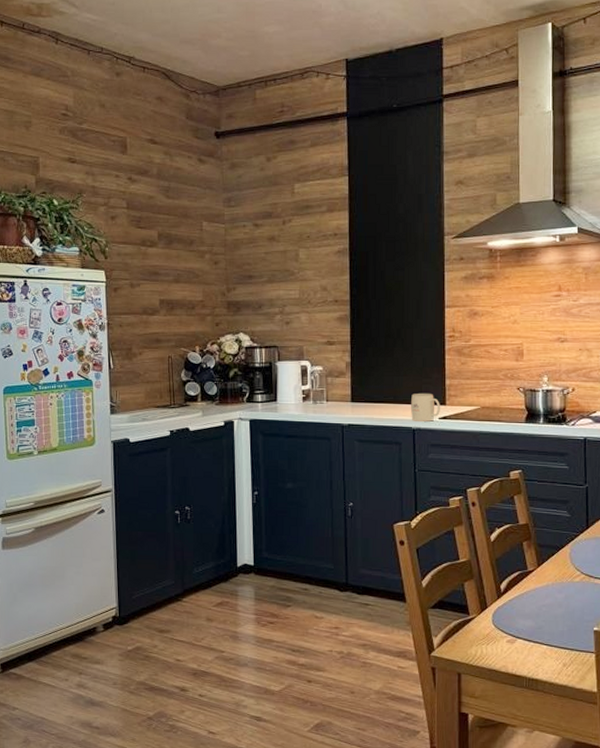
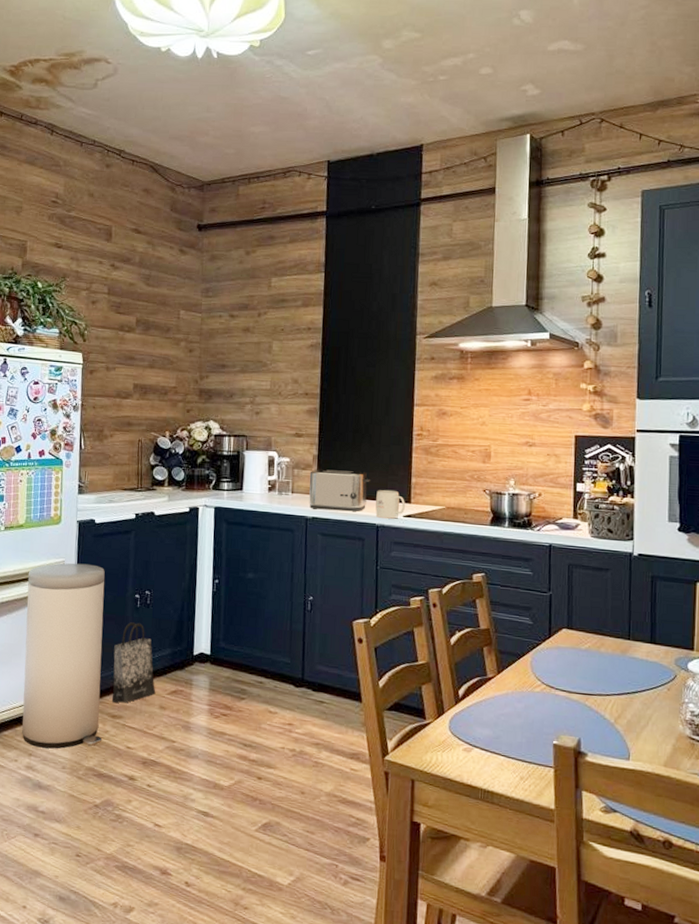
pedal bin: none [65,483,152,666] -> present [22,563,105,749]
shopping bag: none [157,538,202,618] -> present [112,622,156,703]
toaster: none [343,375,404,418] -> present [309,469,370,512]

